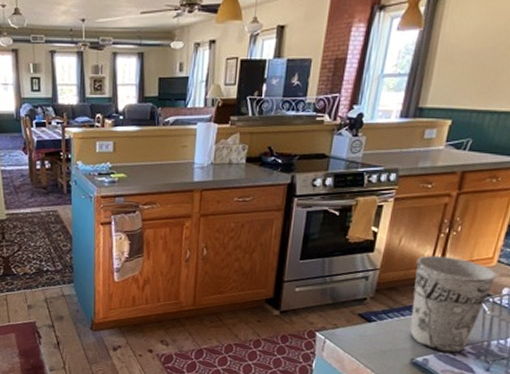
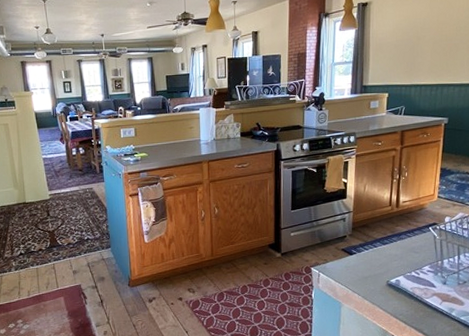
cup: present [409,255,496,354] -> none [379,196,438,274]

